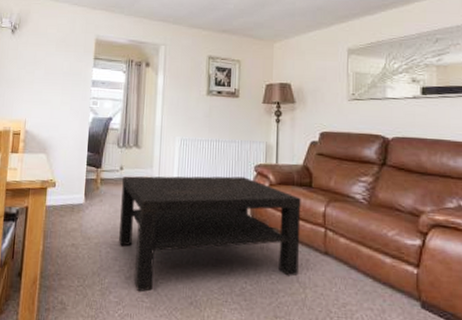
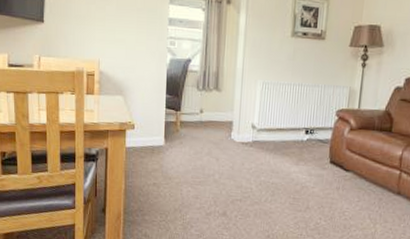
coffee table: present [119,176,301,292] -> none [200,119,380,226]

